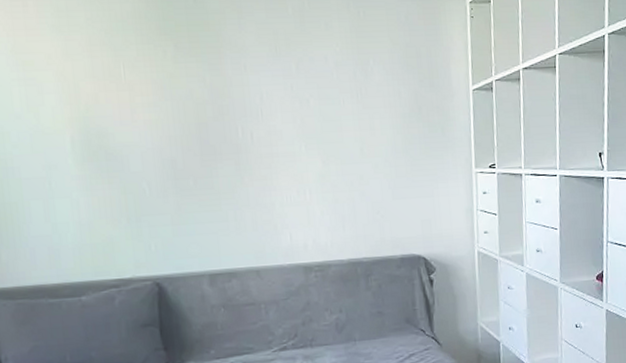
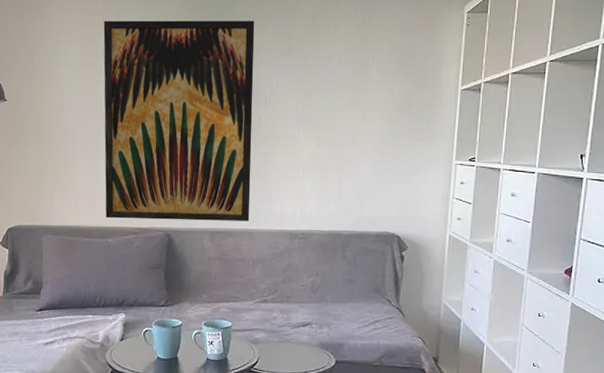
wall art: none [38,18,255,272] -> present [103,20,255,221]

